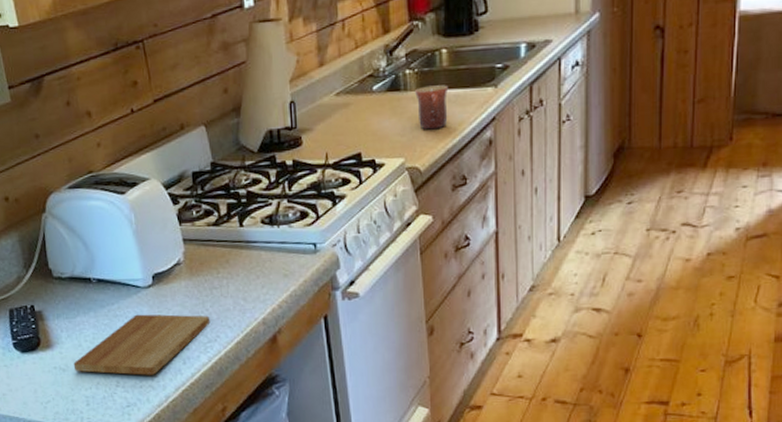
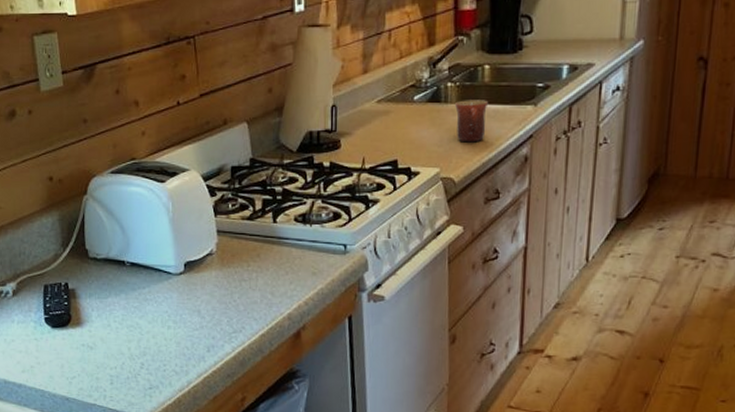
cutting board: present [73,314,211,375] -> none [101,300,237,360]

